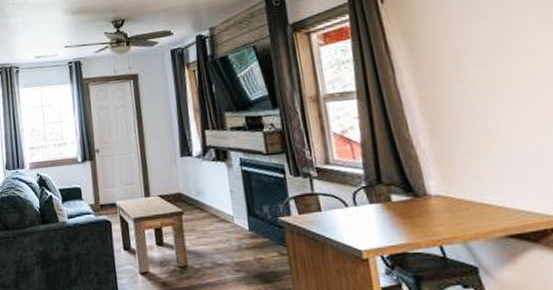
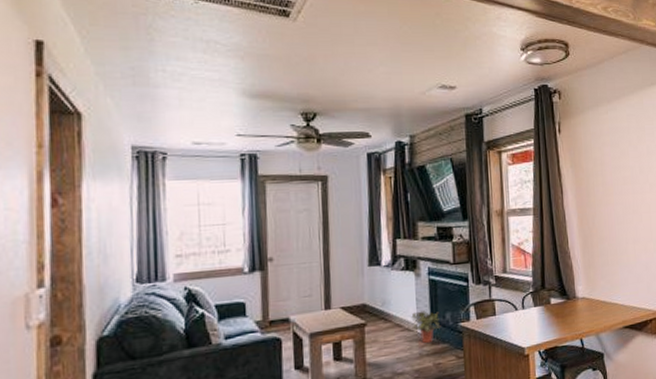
potted plant: none [226,202,259,237] -> present [411,311,441,344]

